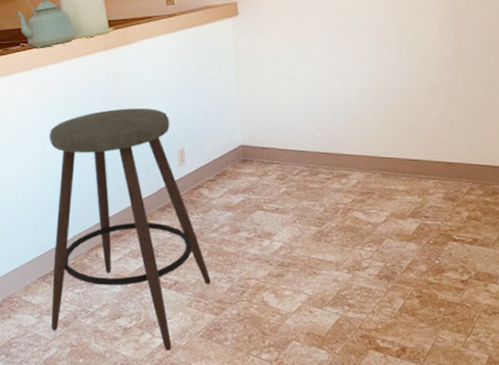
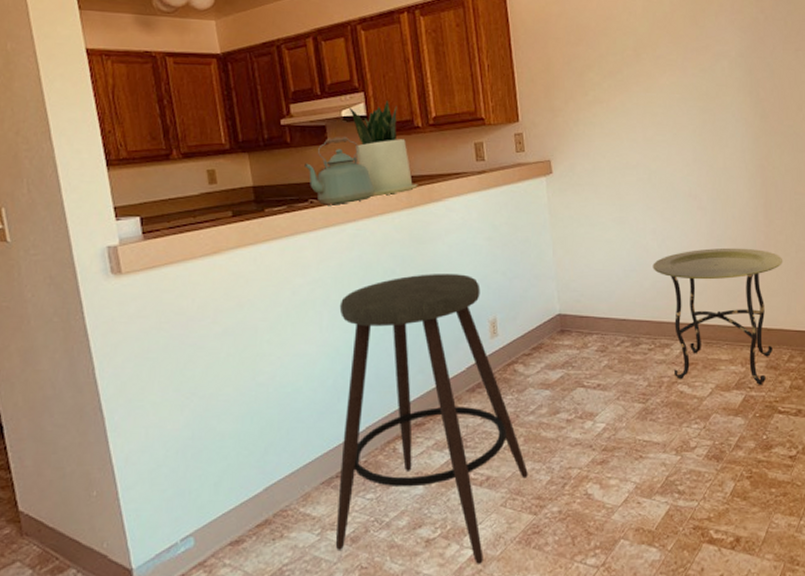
side table: none [334,84,471,214] -> present [653,247,783,385]

